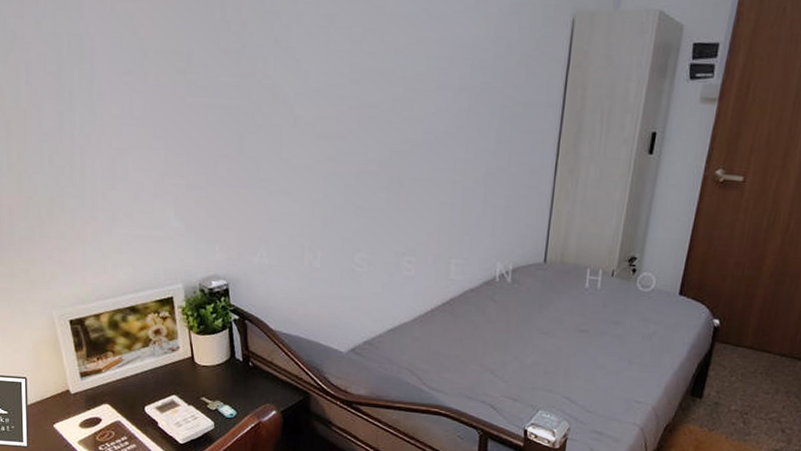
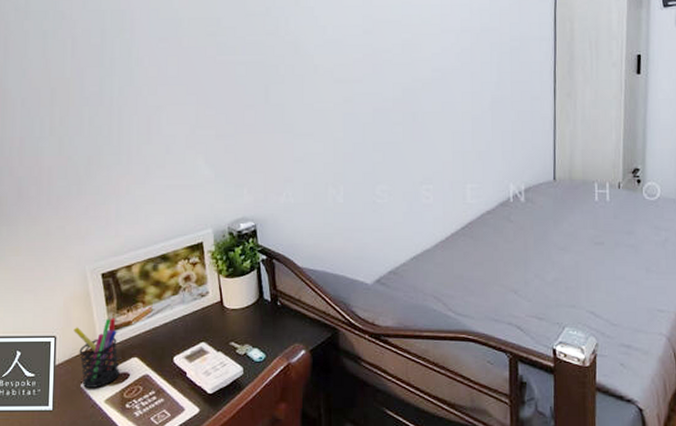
pen holder: none [44,364,92,430] -> present [73,318,120,389]

